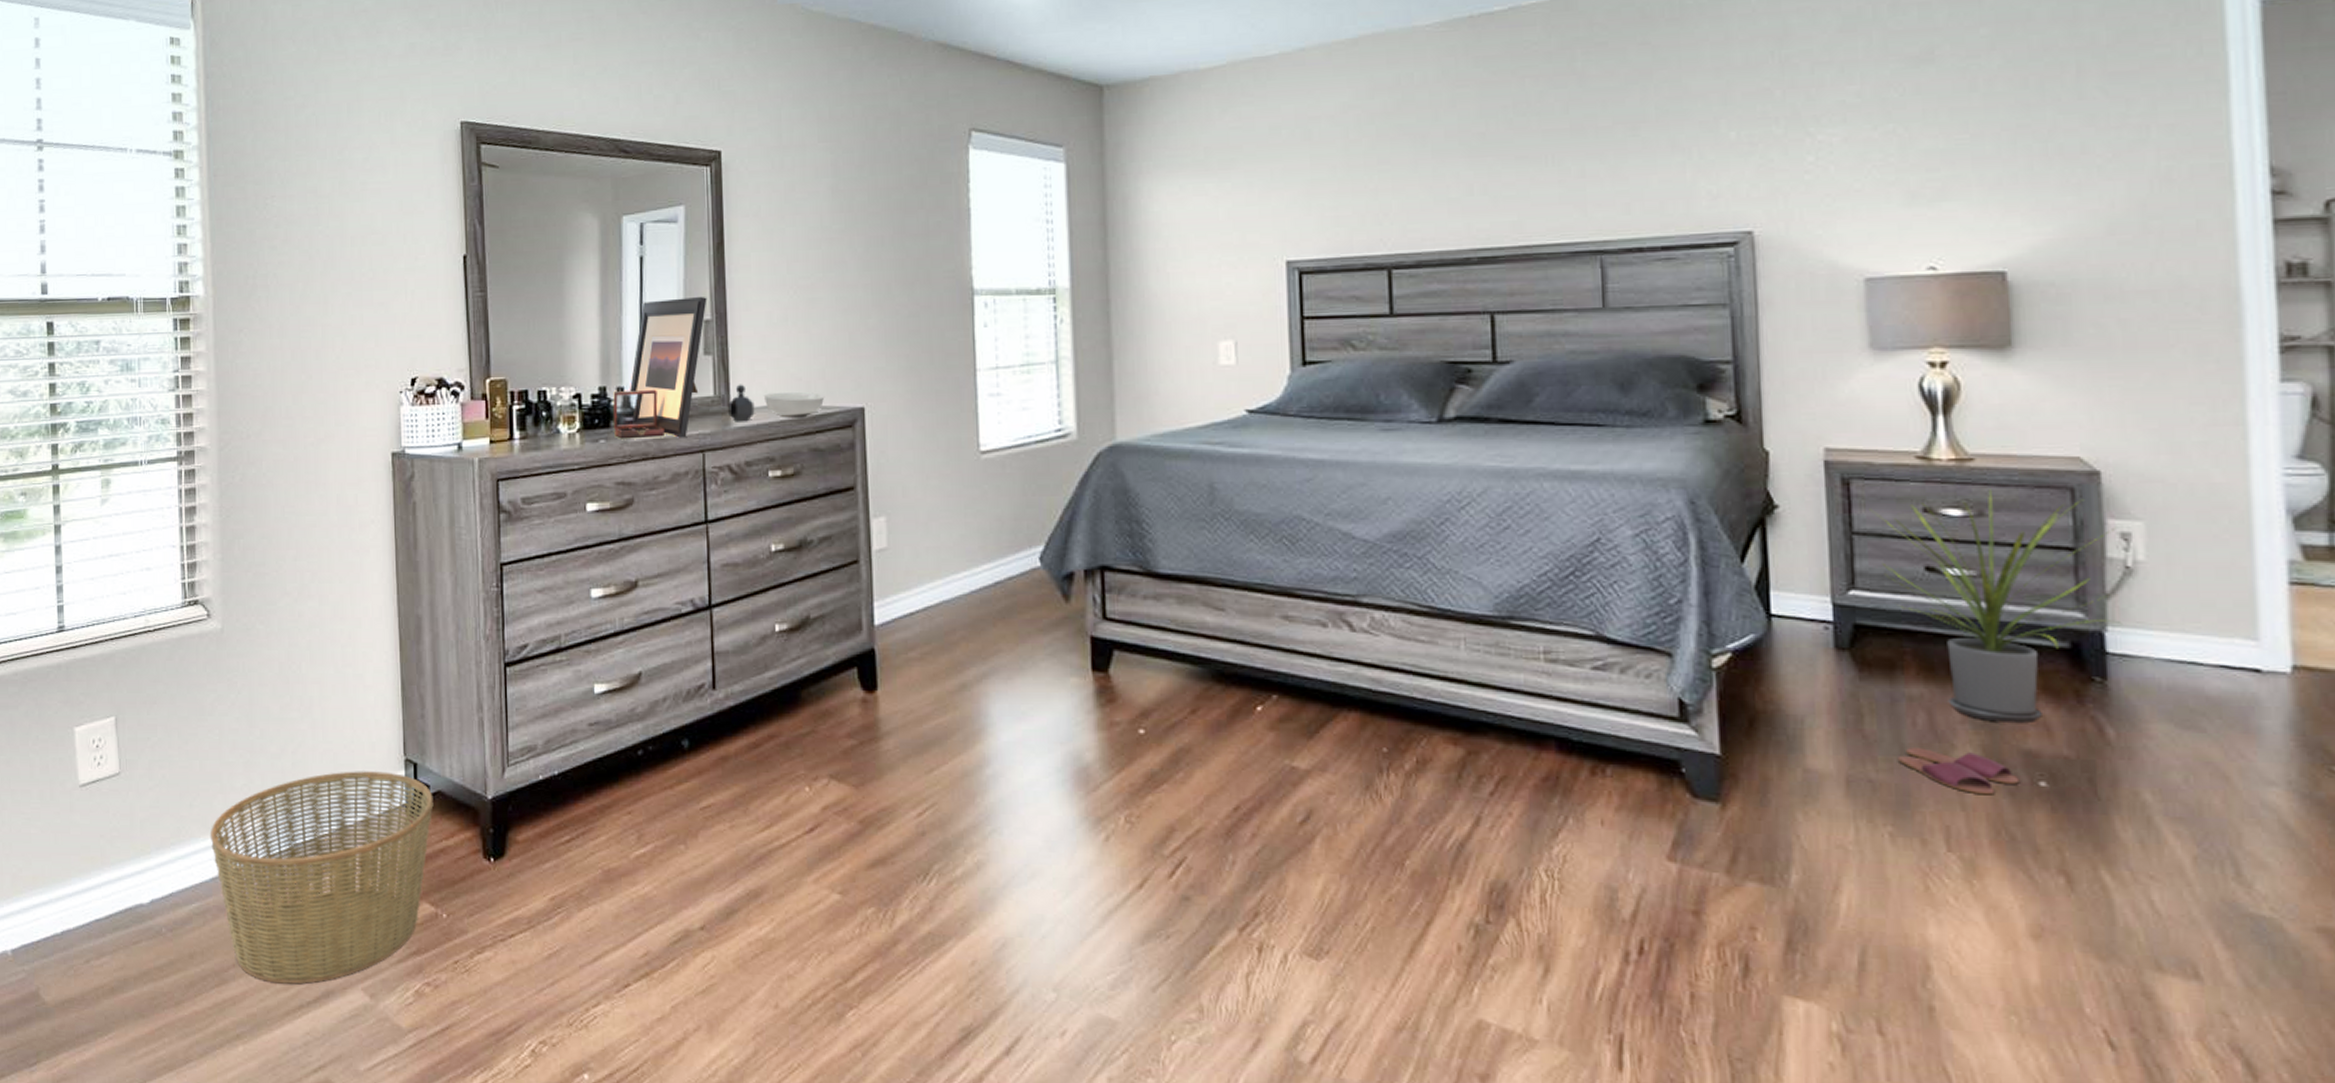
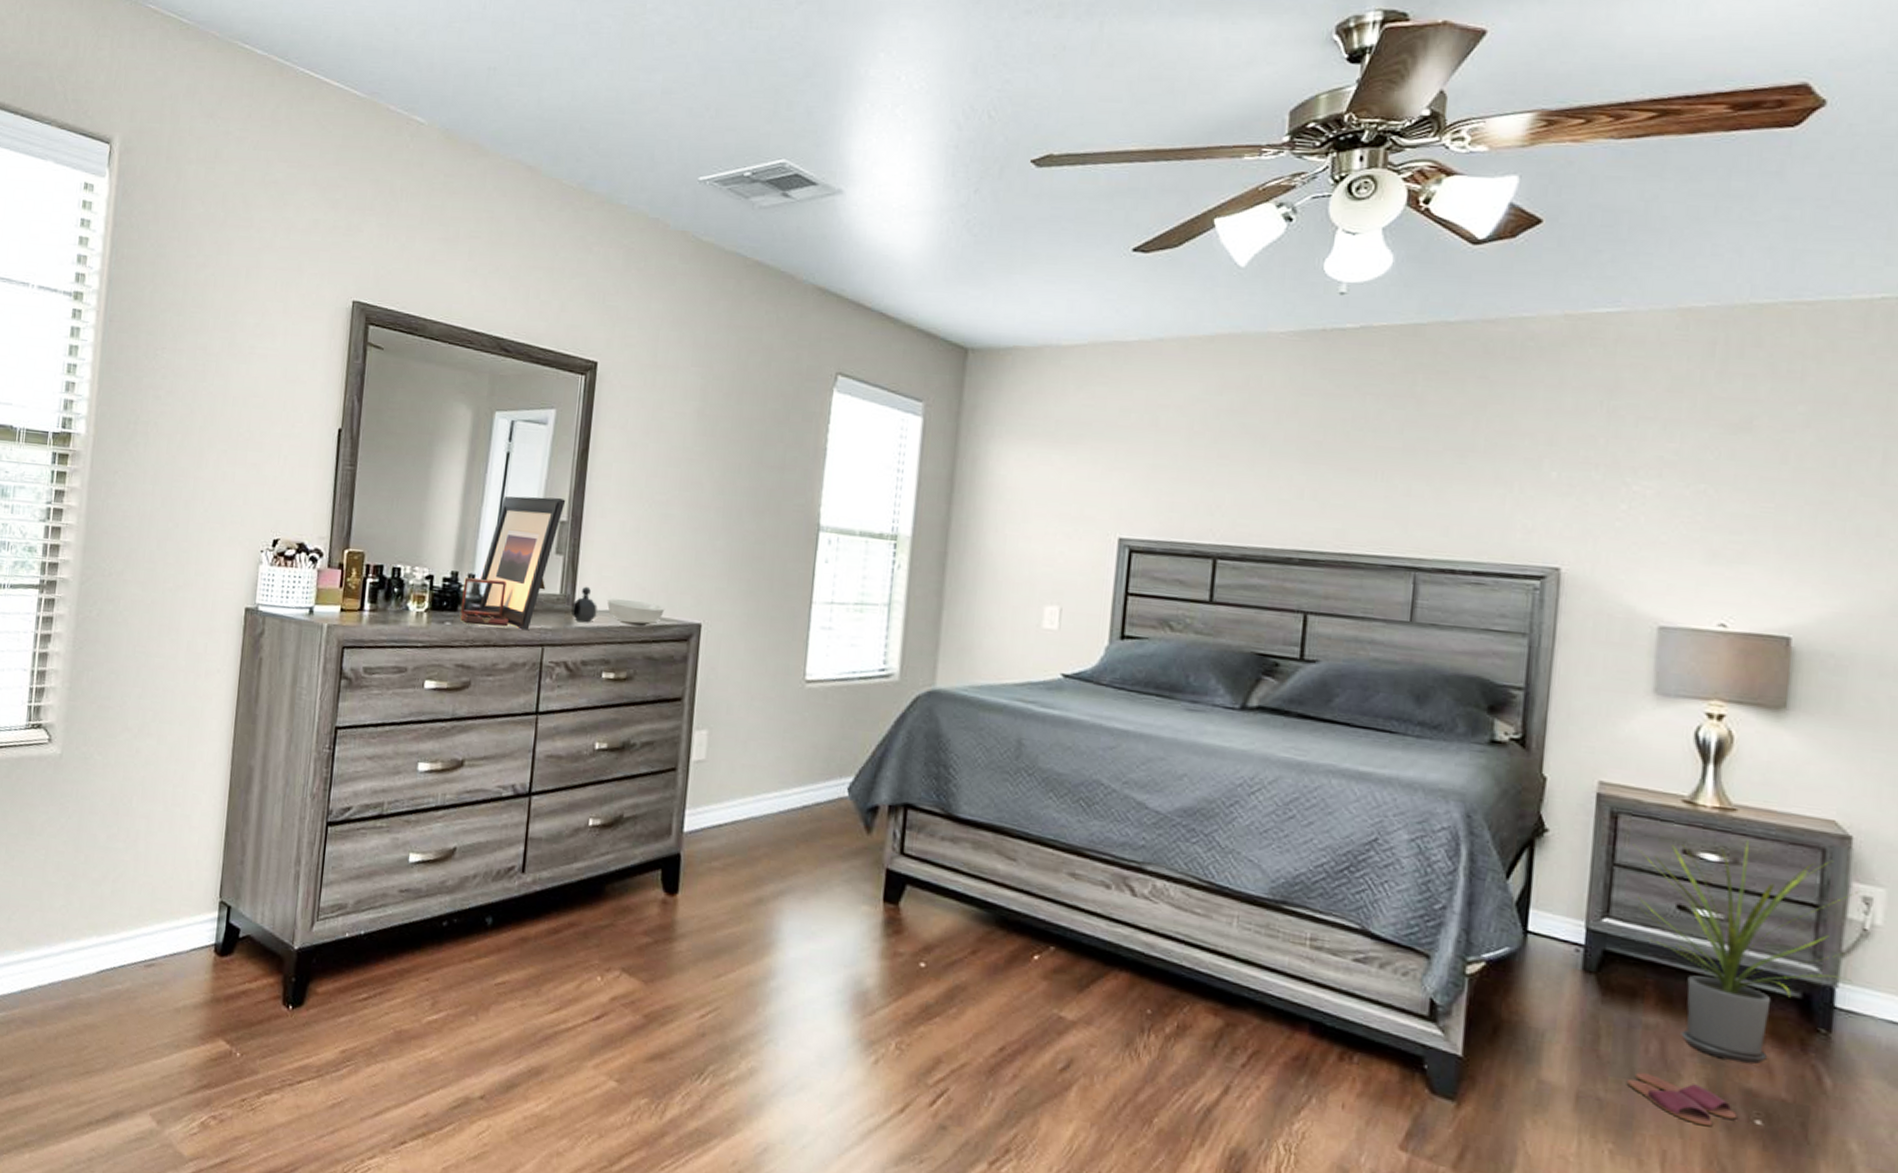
basket: present [209,771,434,984] -> none [23,905,242,1103]

